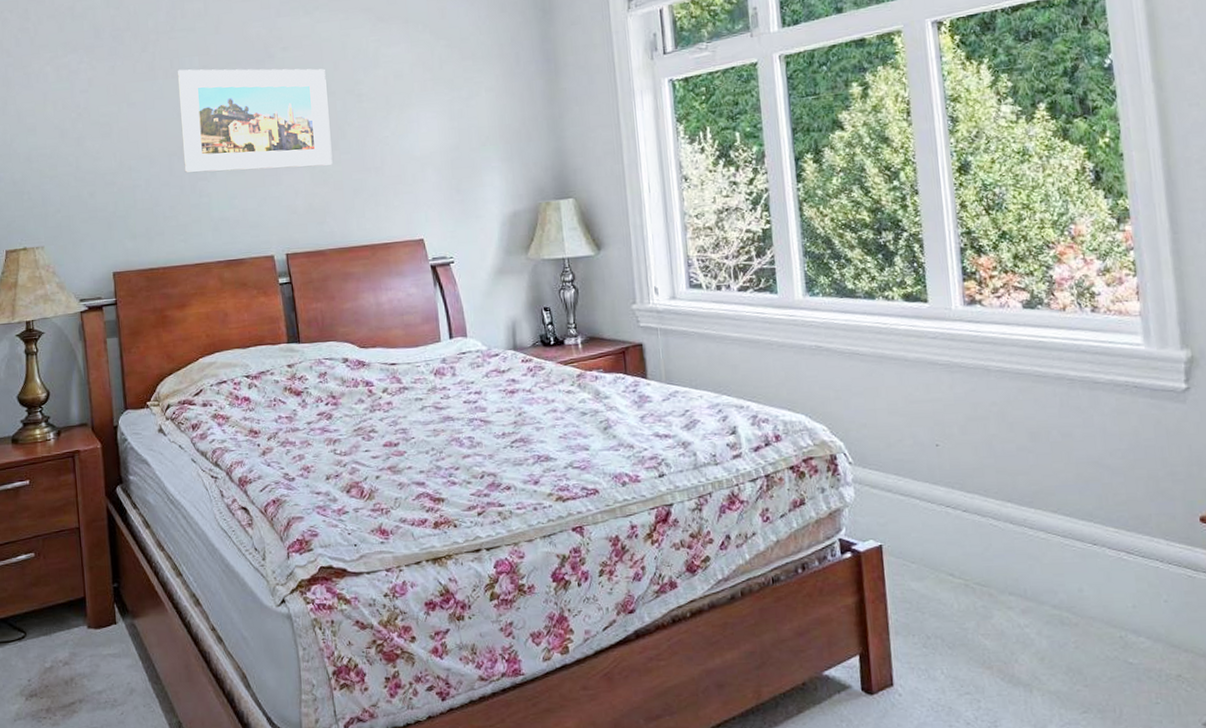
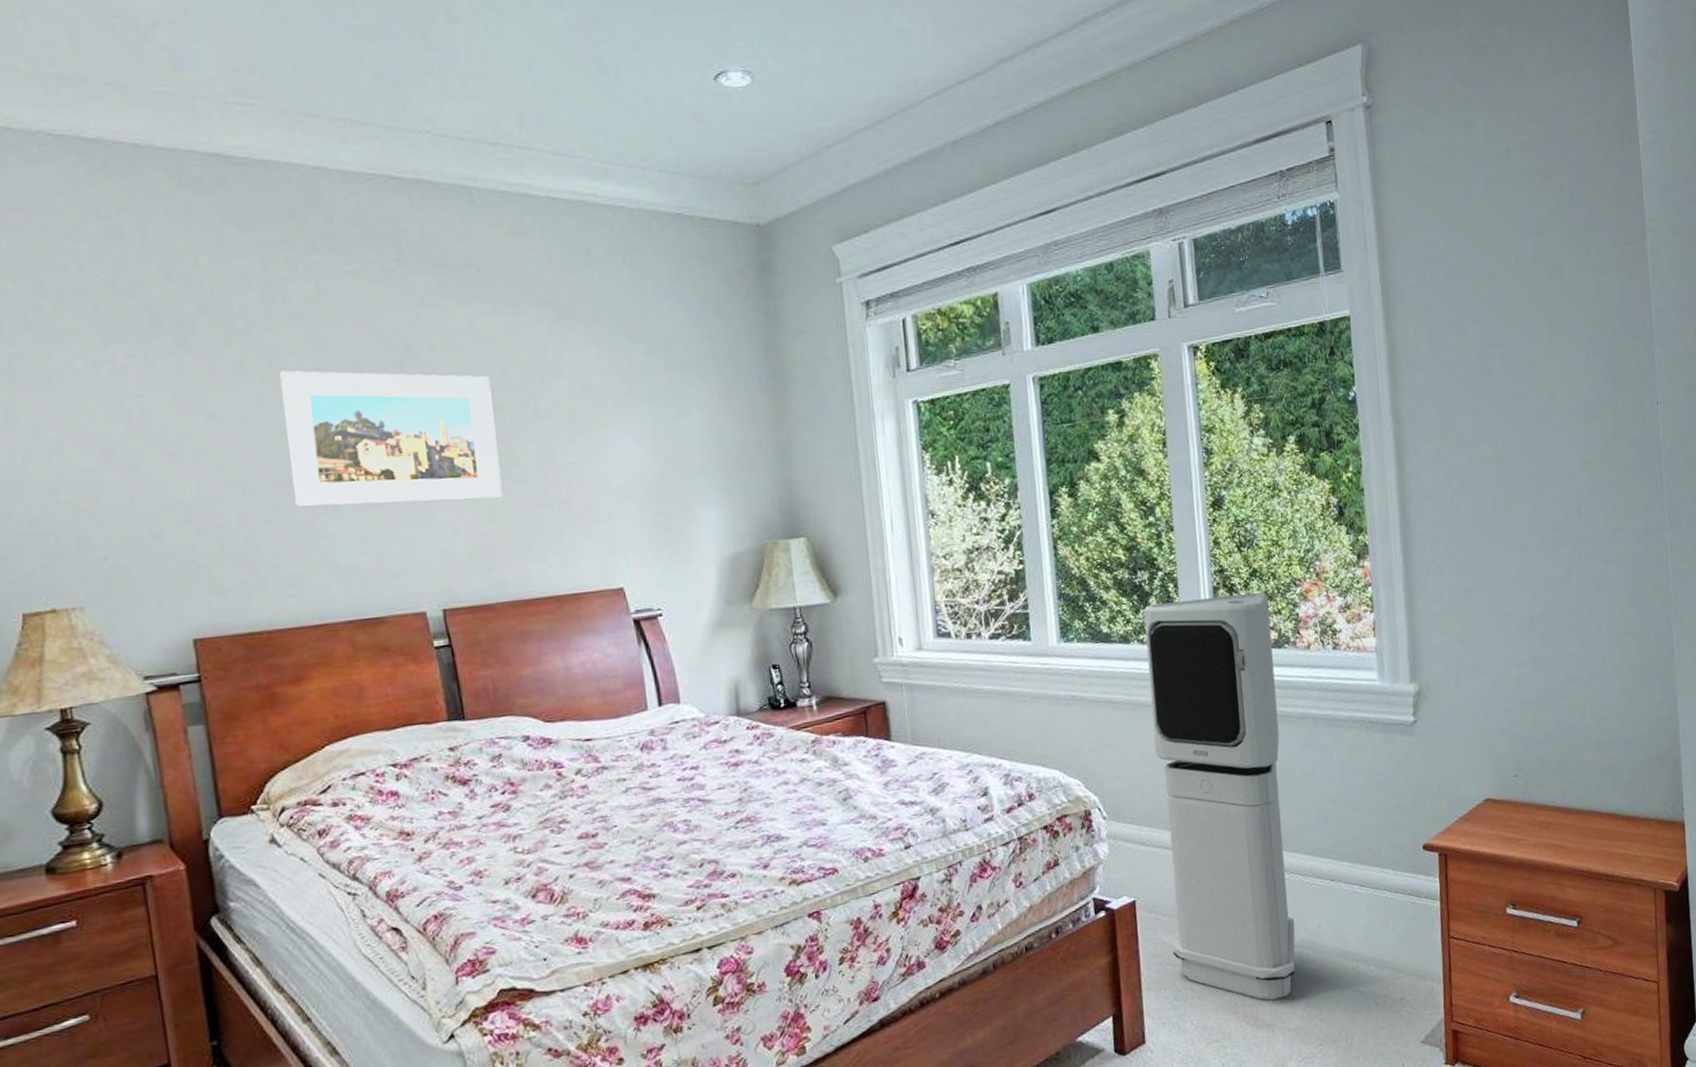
air purifier: none [888,254,1055,659] -> present [1143,592,1296,1001]

